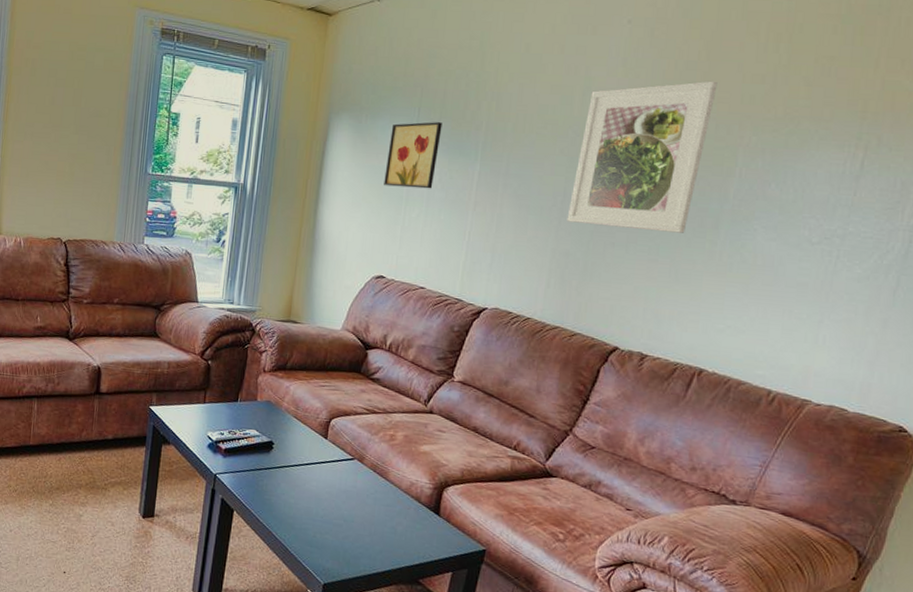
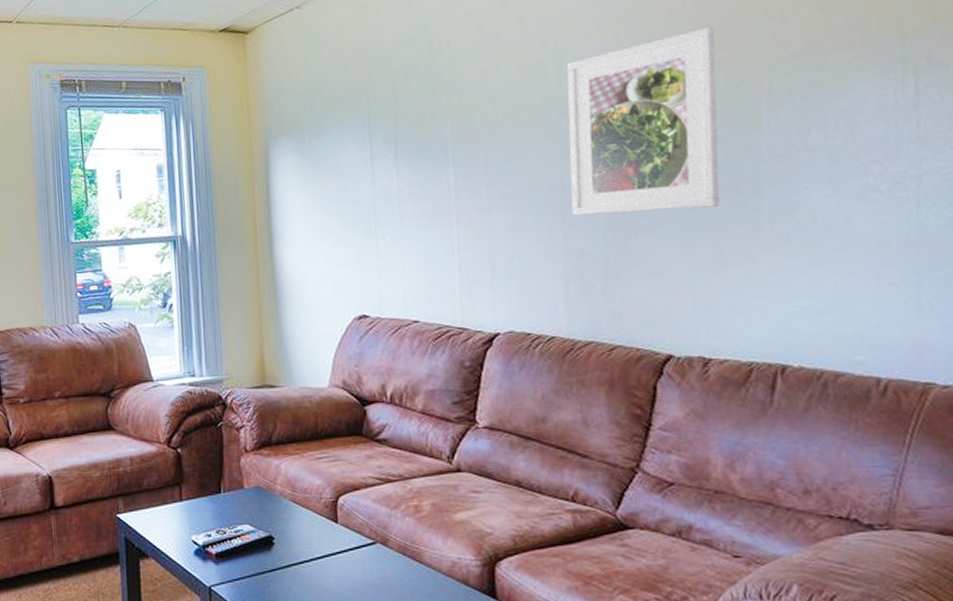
wall art: present [384,122,442,189] -> none [341,128,403,211]

